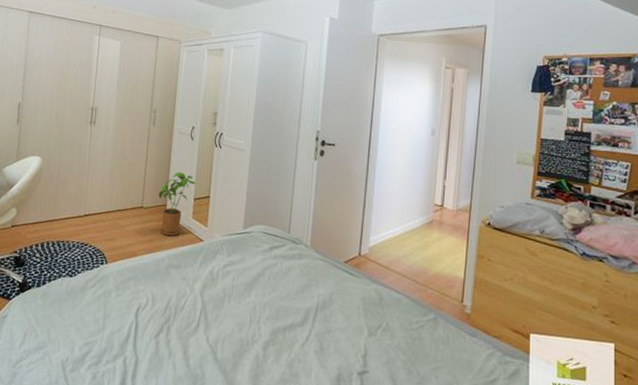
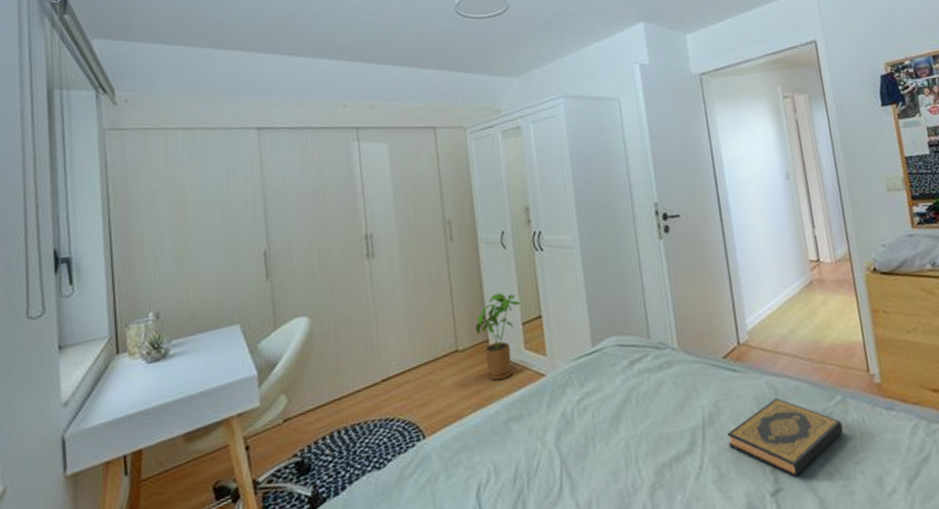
hardback book: none [333,303,429,366] -> present [726,397,843,477]

